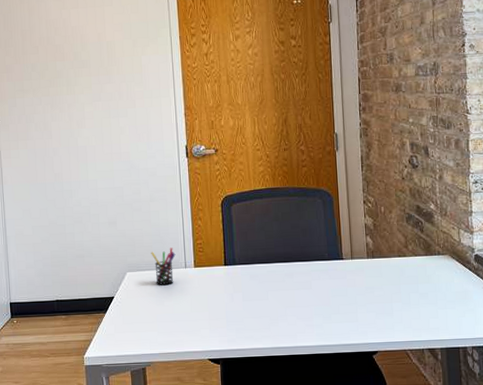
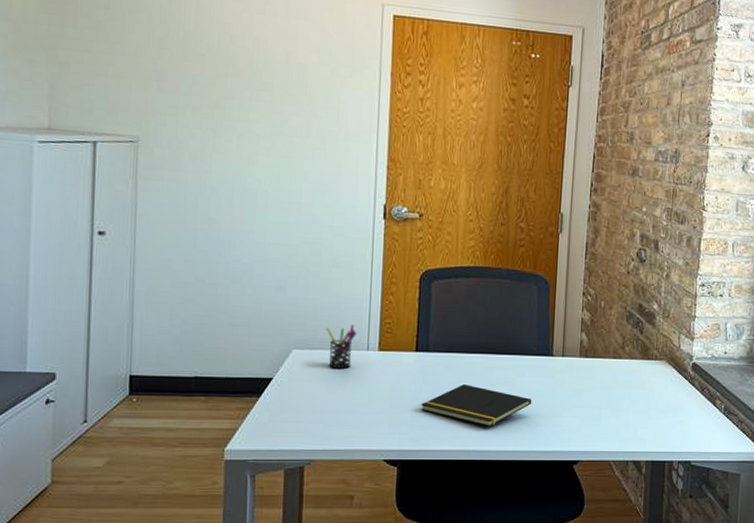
notepad: none [234,290,329,325] -> present [421,384,532,426]

